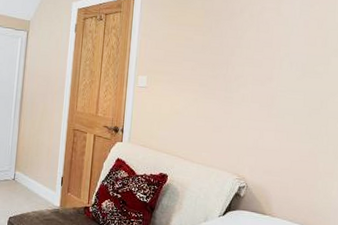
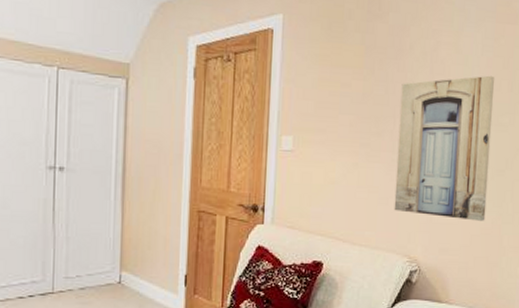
wall art: none [226,33,311,150] -> present [394,75,495,221]

